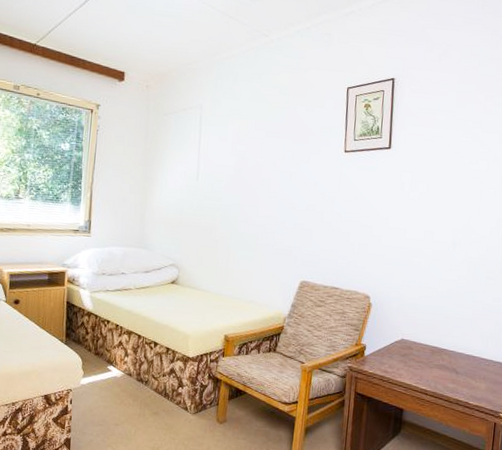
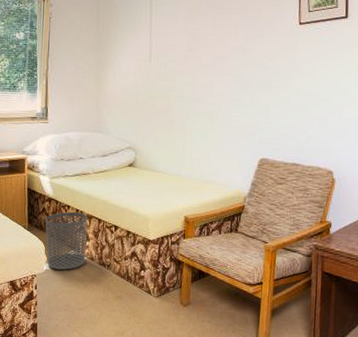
waste bin: none [83,327,127,385] -> present [45,212,87,270]

